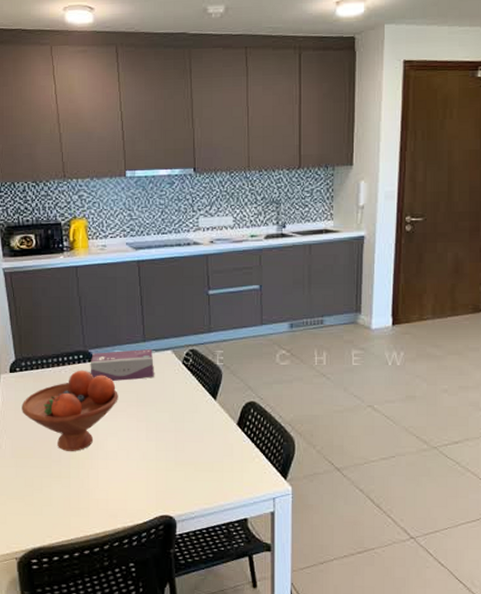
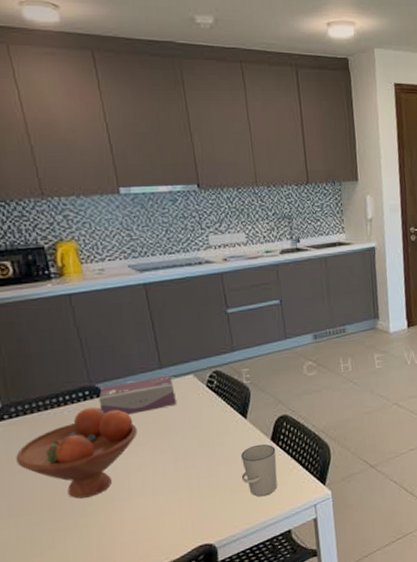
cup: none [205,427,241,480] -> present [241,444,278,497]

